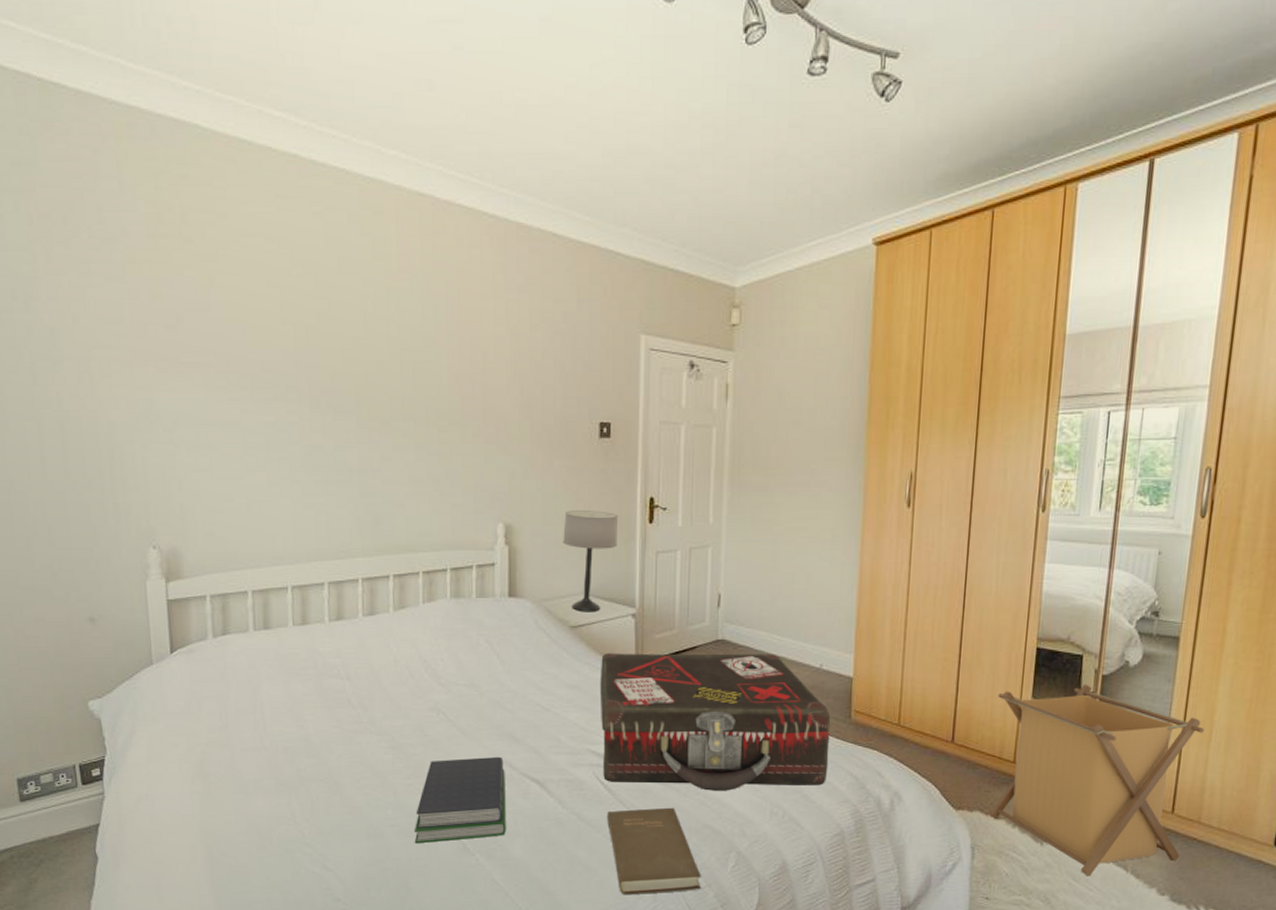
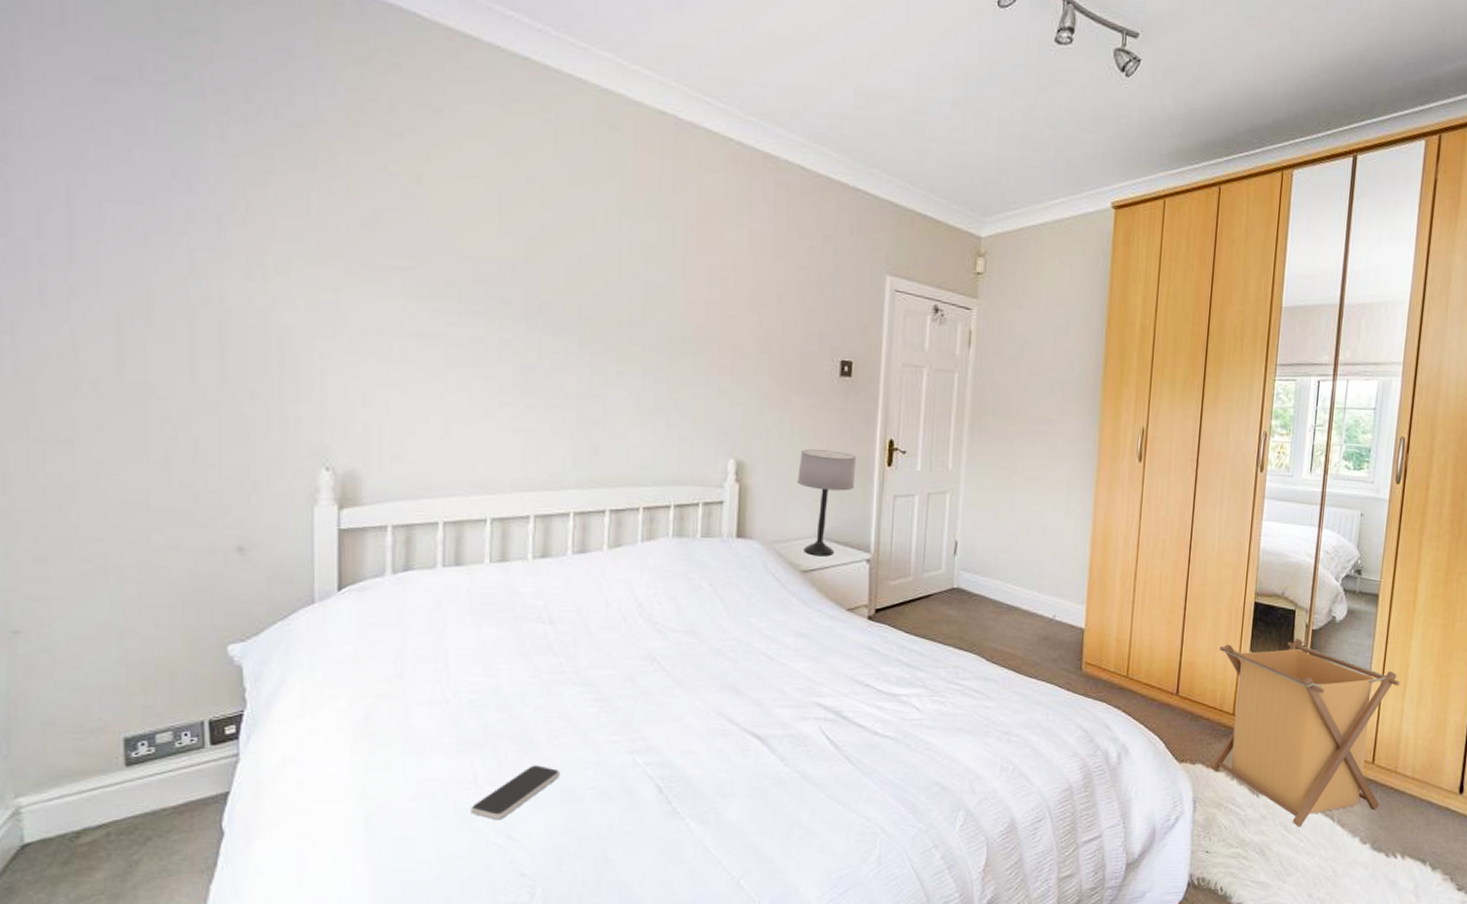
smartphone: none [290,805,364,851] -> present [470,765,560,819]
book: present [414,756,506,844] -> none [616,709,724,808]
suitcase: present [599,653,831,791] -> none [829,599,1063,746]
book: present [607,807,702,895] -> none [832,763,929,860]

